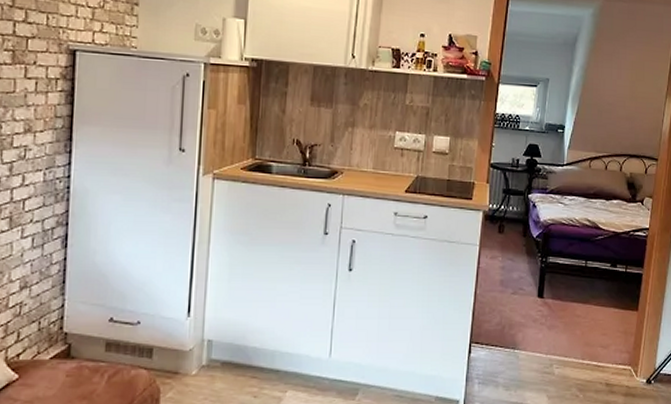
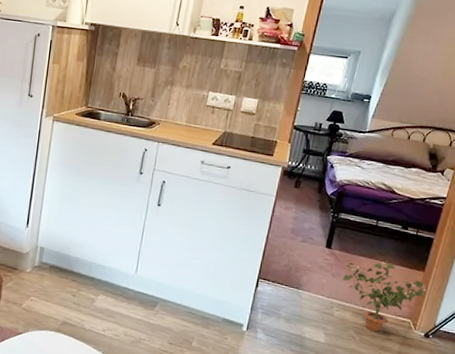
potted plant: none [558,304,643,385] -> present [342,260,427,332]

